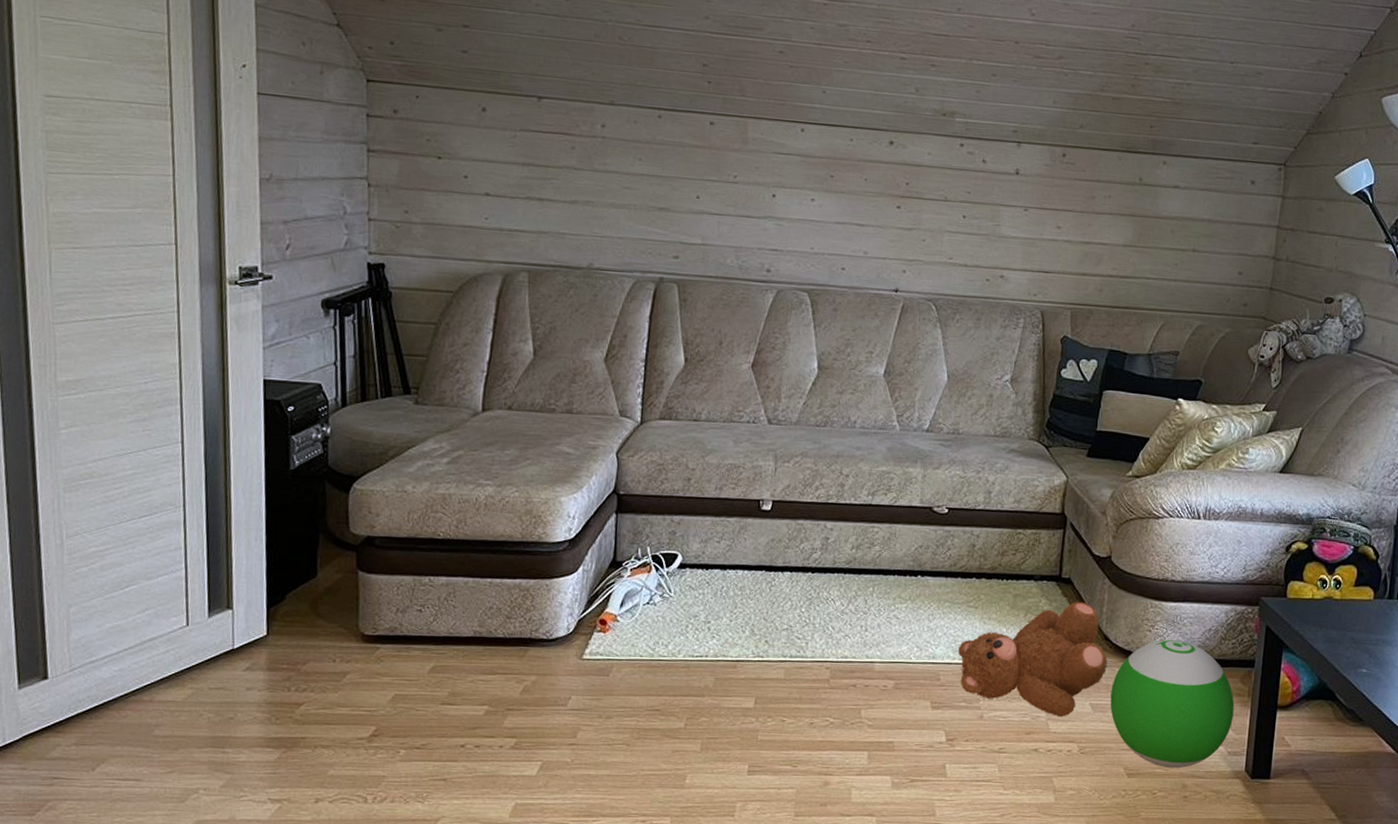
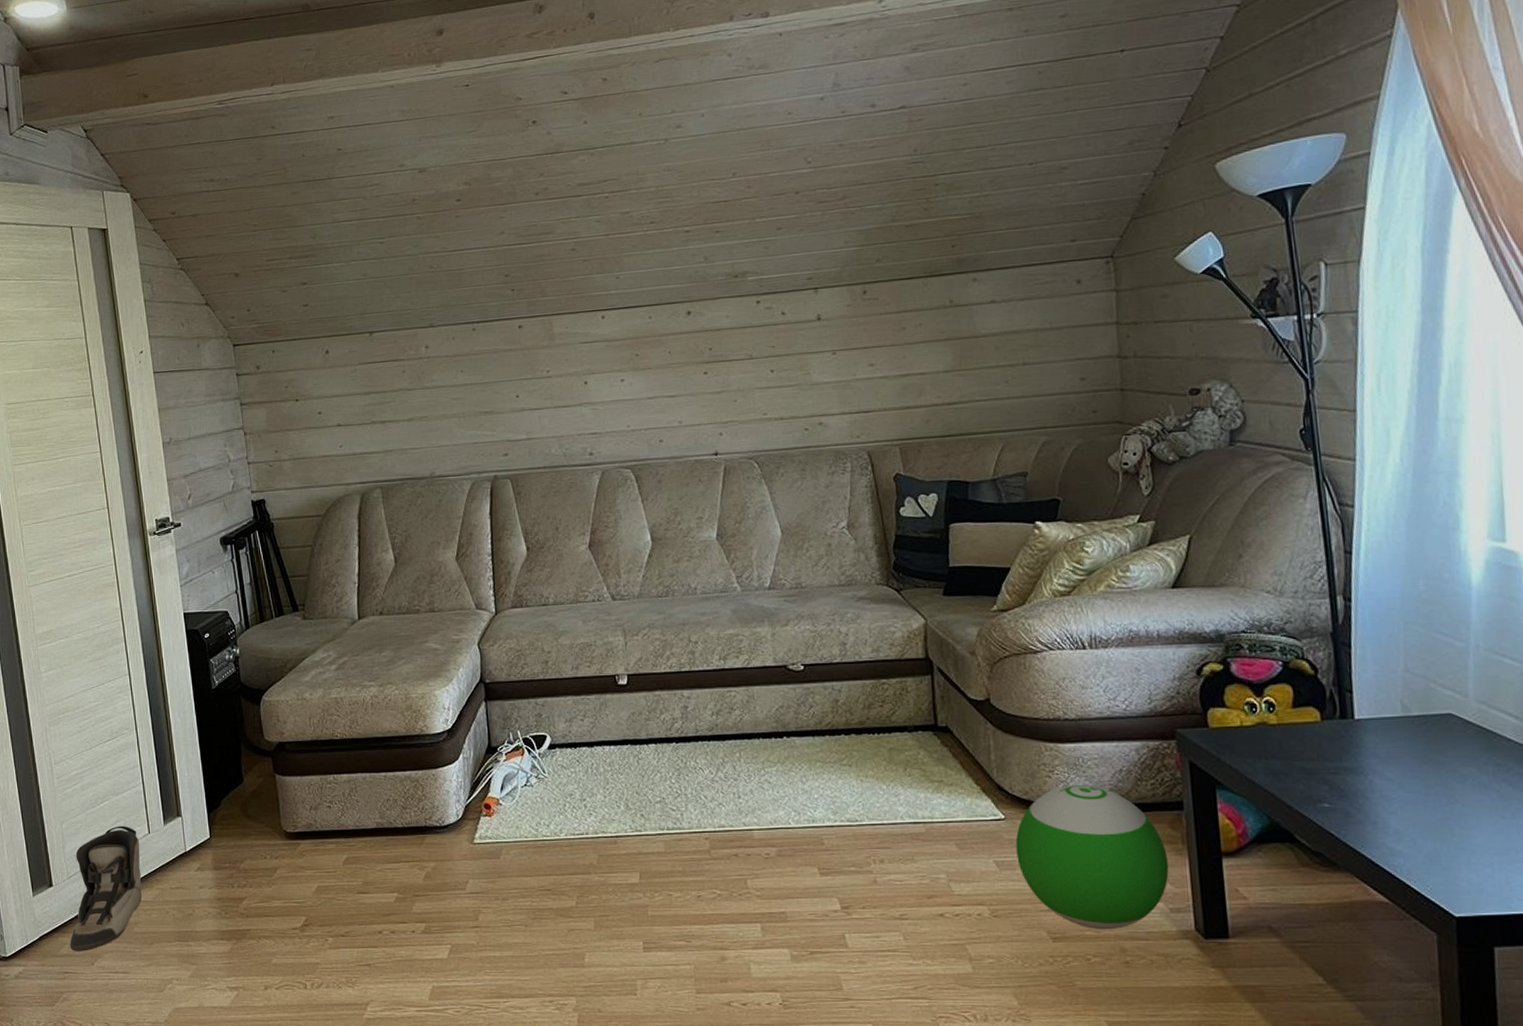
shoe: none [64,614,174,755] -> present [70,826,142,951]
teddy bear: present [958,602,1108,718] -> none [838,751,1007,878]

